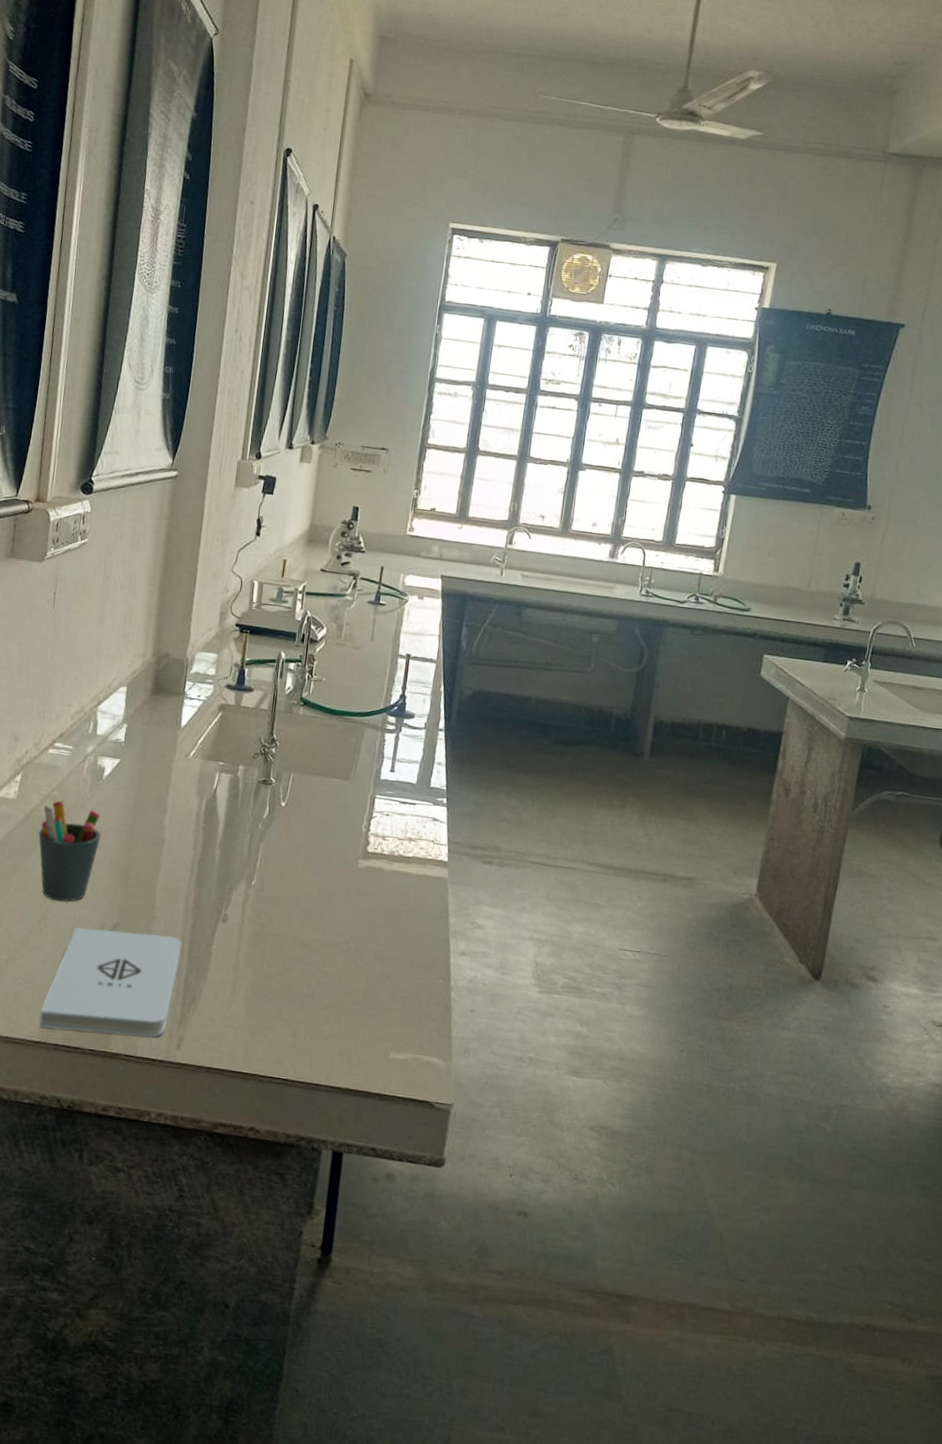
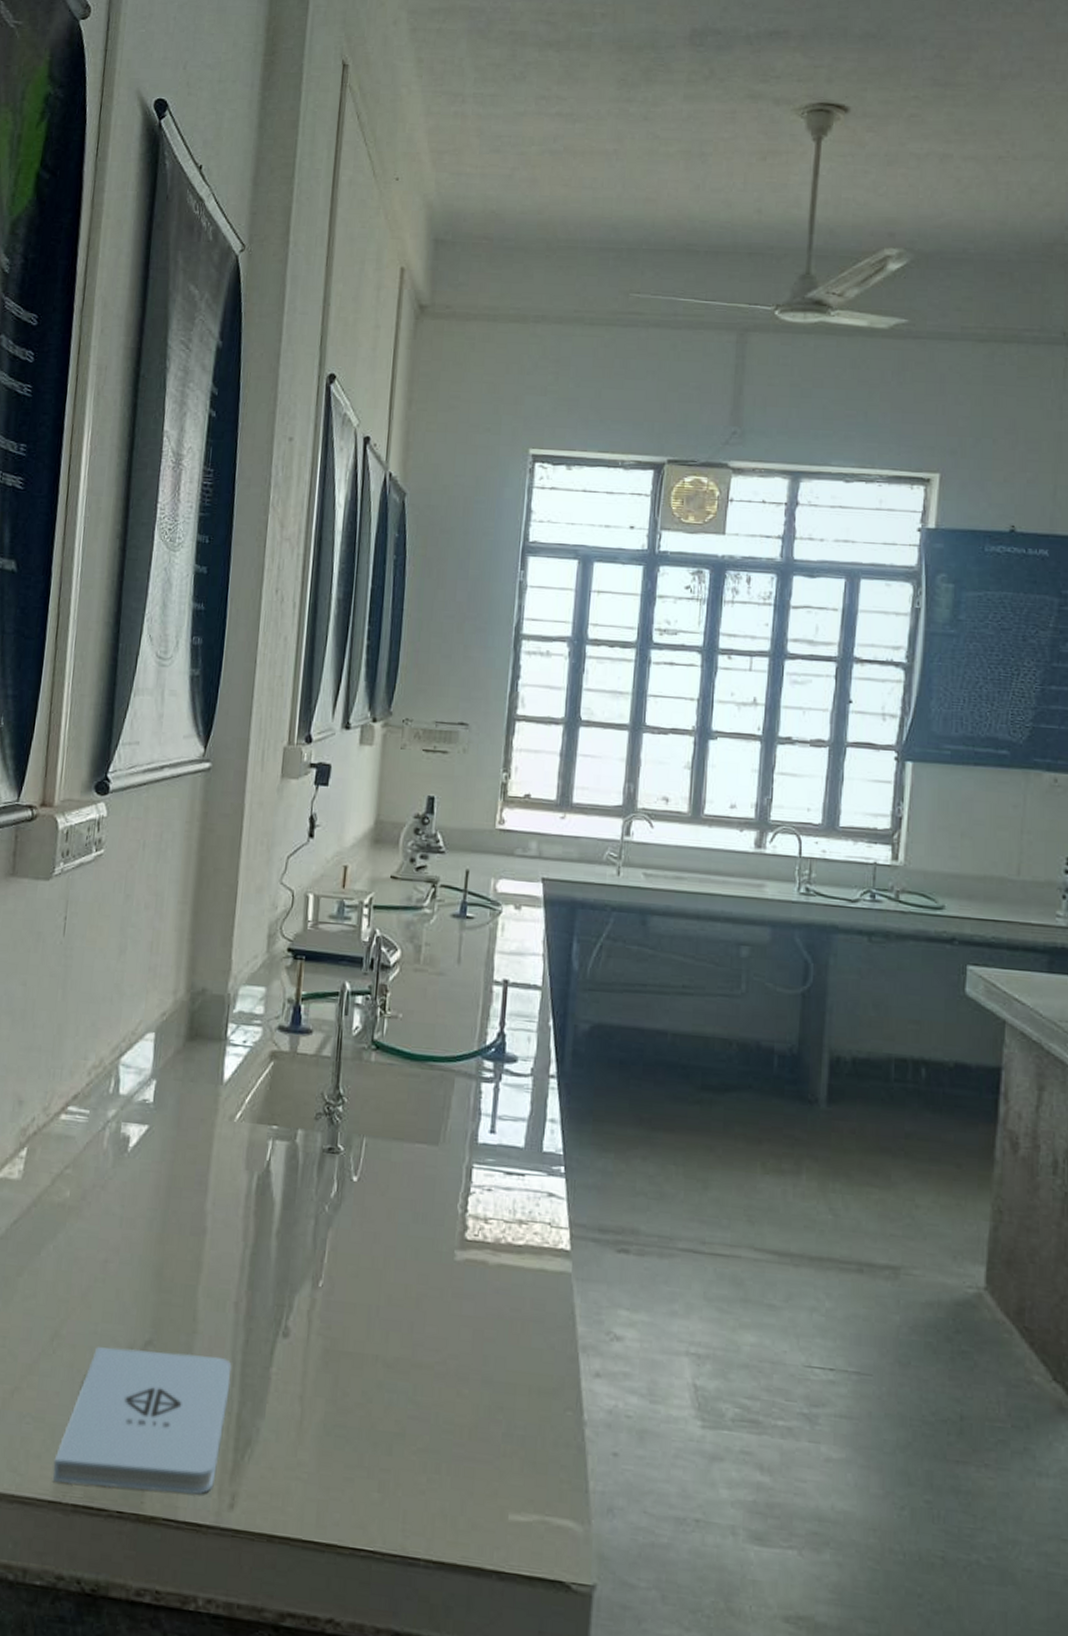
pen holder: present [38,800,101,902] -> none [48,1180,127,1313]

